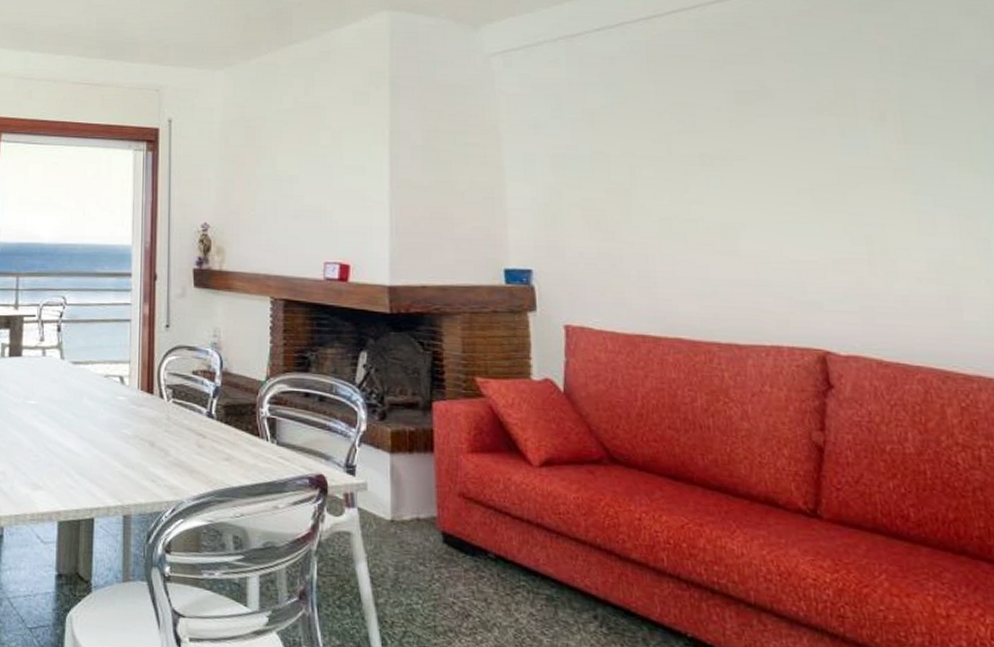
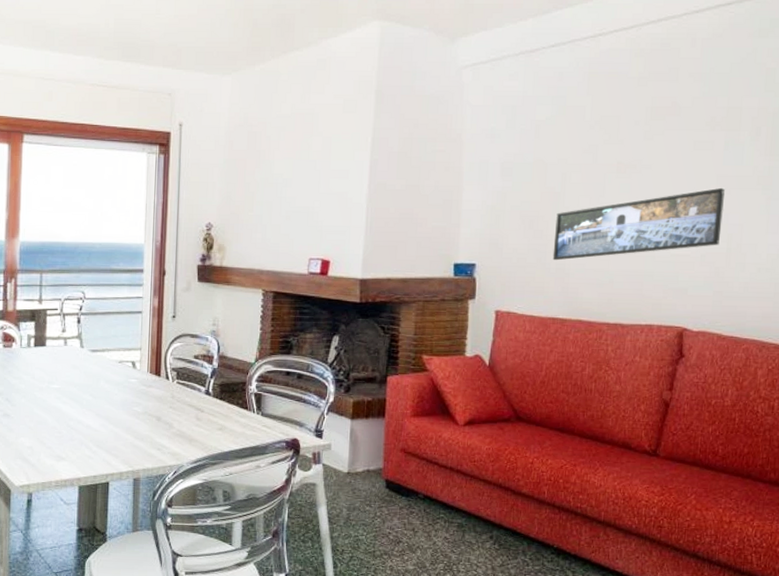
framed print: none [629,181,856,267] -> present [552,187,725,261]

